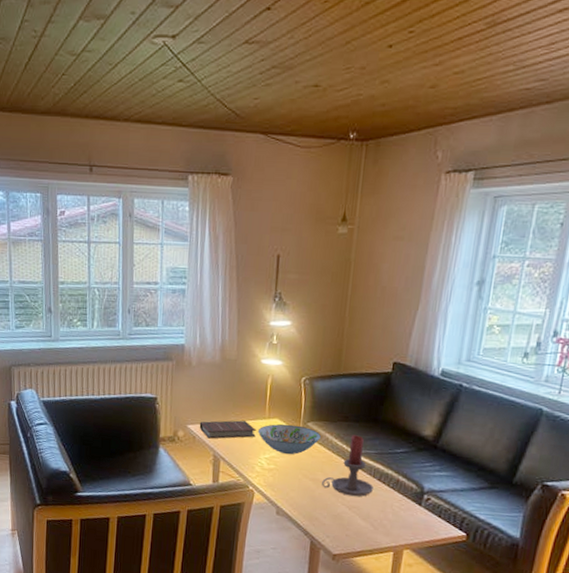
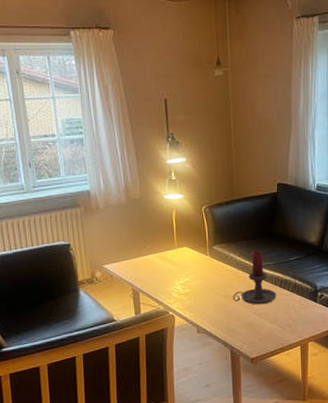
book: present [199,420,256,439] -> none [115,253,169,275]
decorative bowl: present [257,424,321,455] -> none [170,250,226,278]

